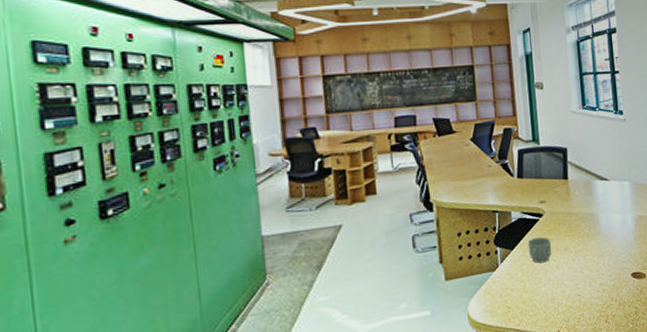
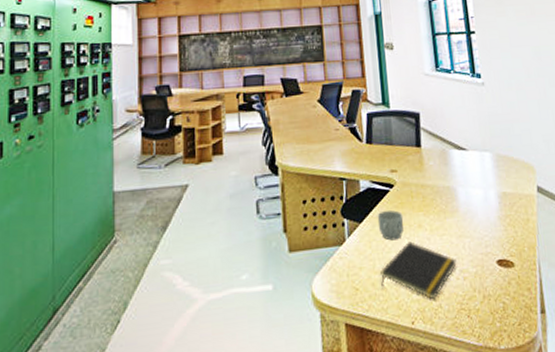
notepad: none [530,263,597,311] -> present [380,241,457,300]

